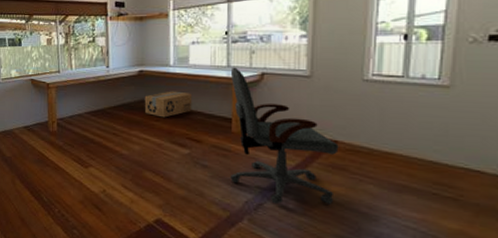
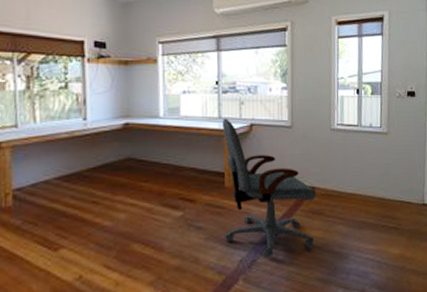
cardboard box: present [144,91,193,118] -> none [131,146,185,177]

